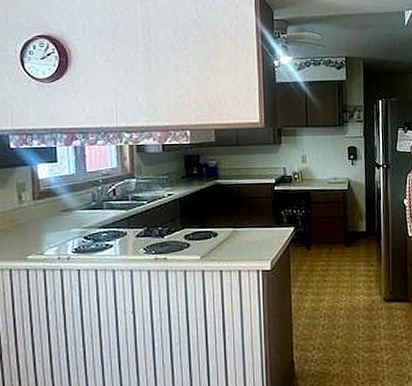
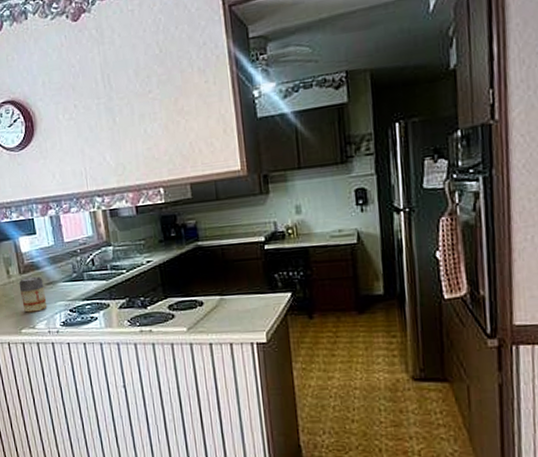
canister: none [31,203,60,239] -> present [19,276,48,313]

